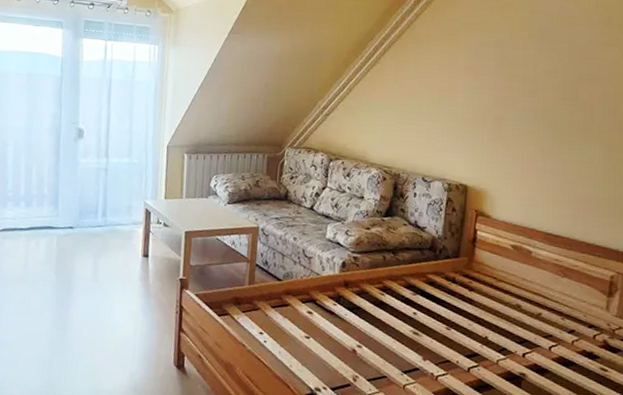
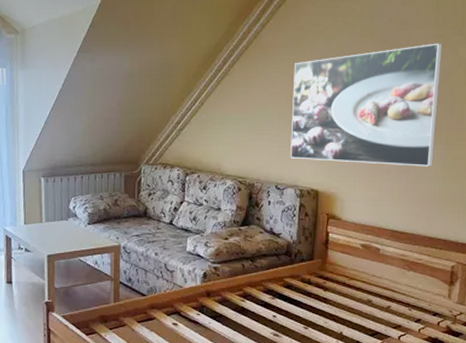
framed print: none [440,41,607,169] -> present [291,43,443,167]

